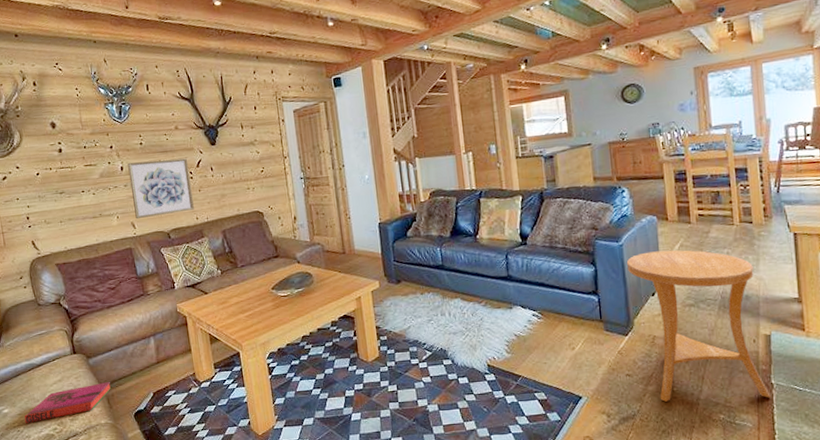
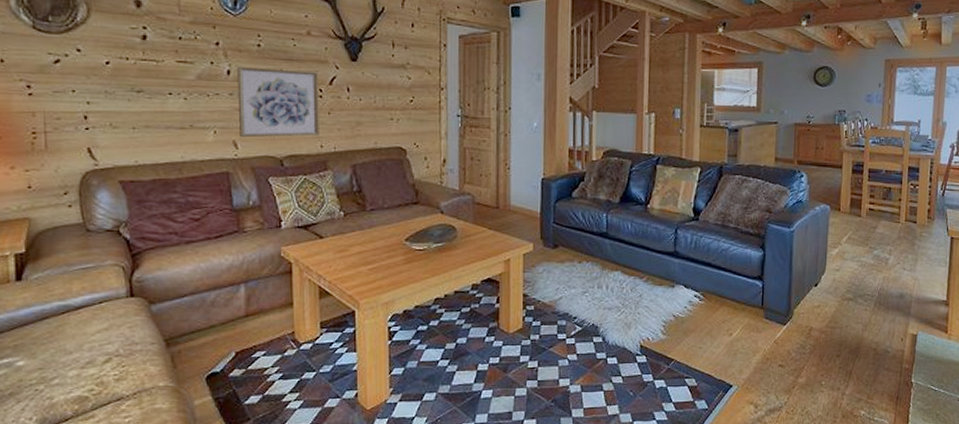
hardback book: present [24,381,112,423] -> none [47,334,179,381]
side table: present [626,250,771,402] -> none [794,241,911,396]

